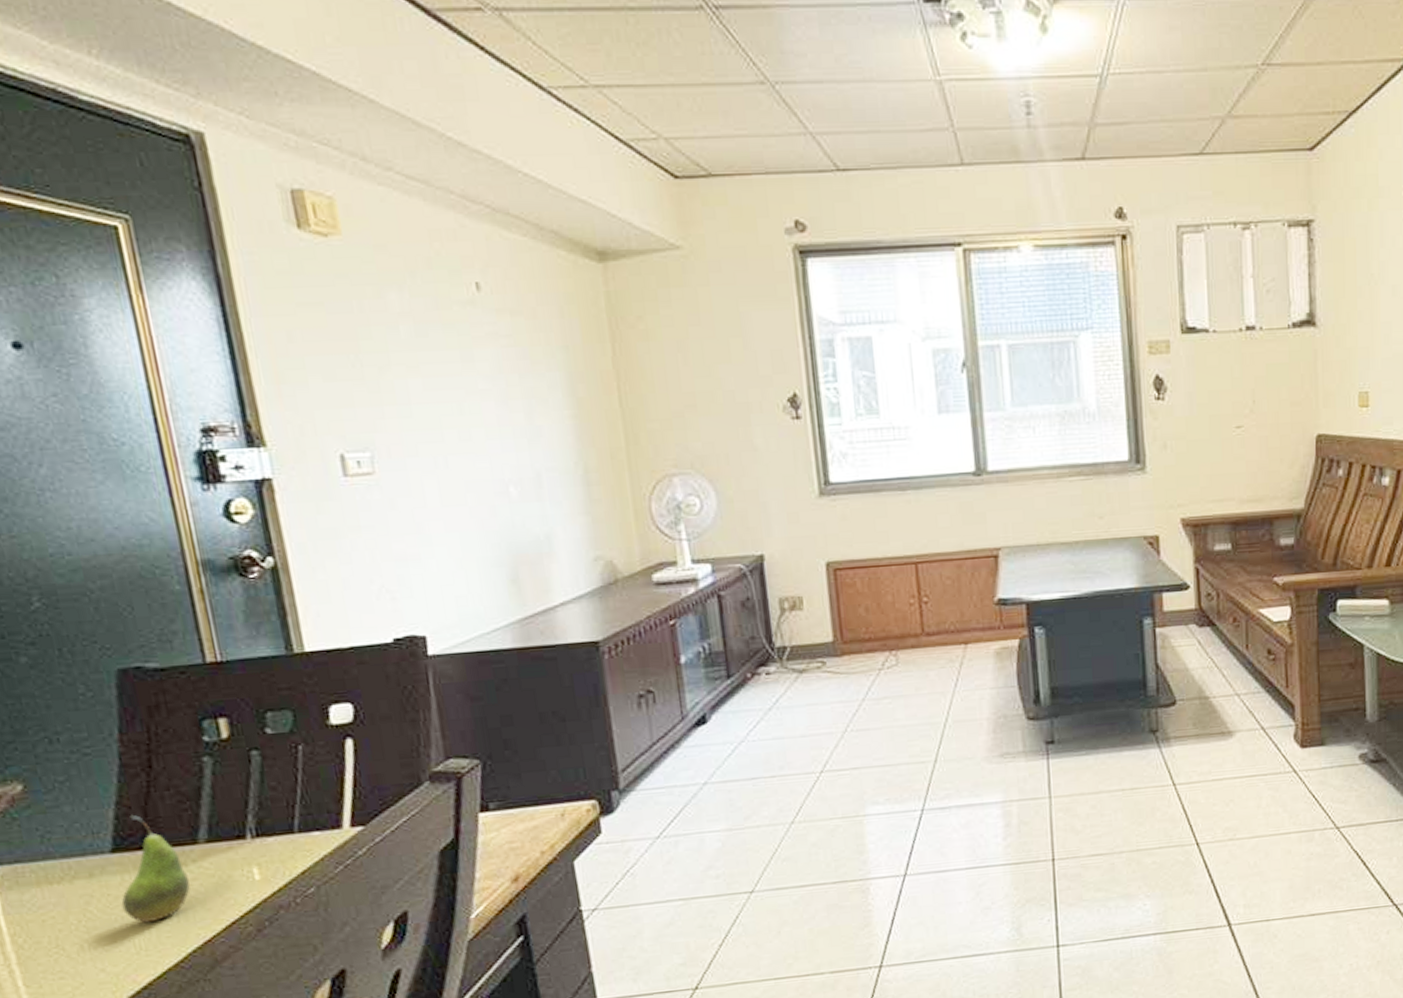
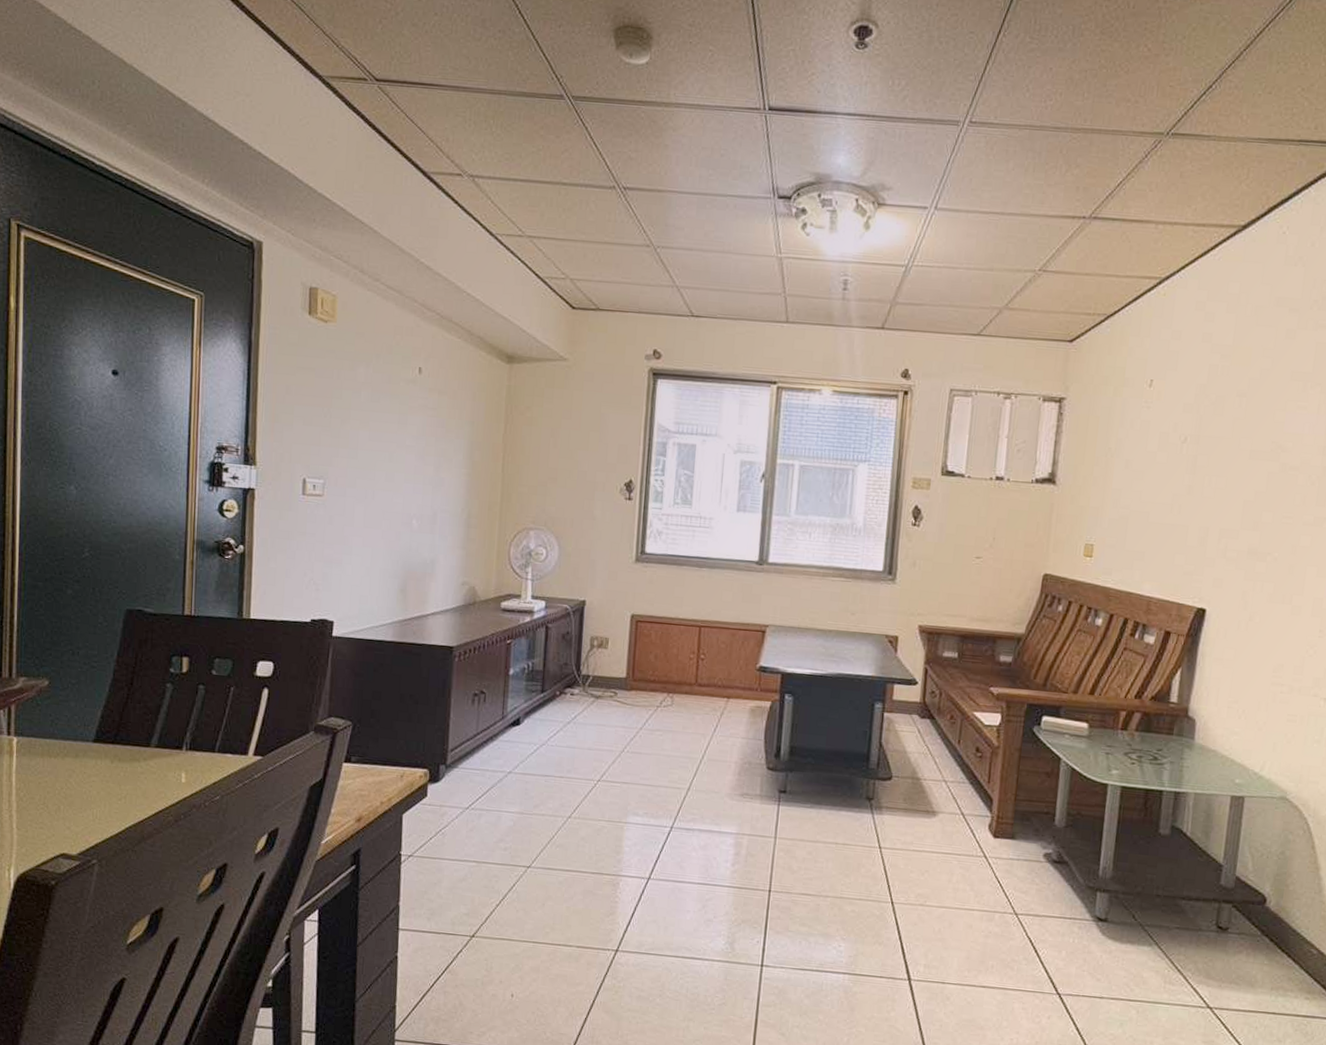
fruit: present [121,814,190,923] -> none [91,716,138,799]

